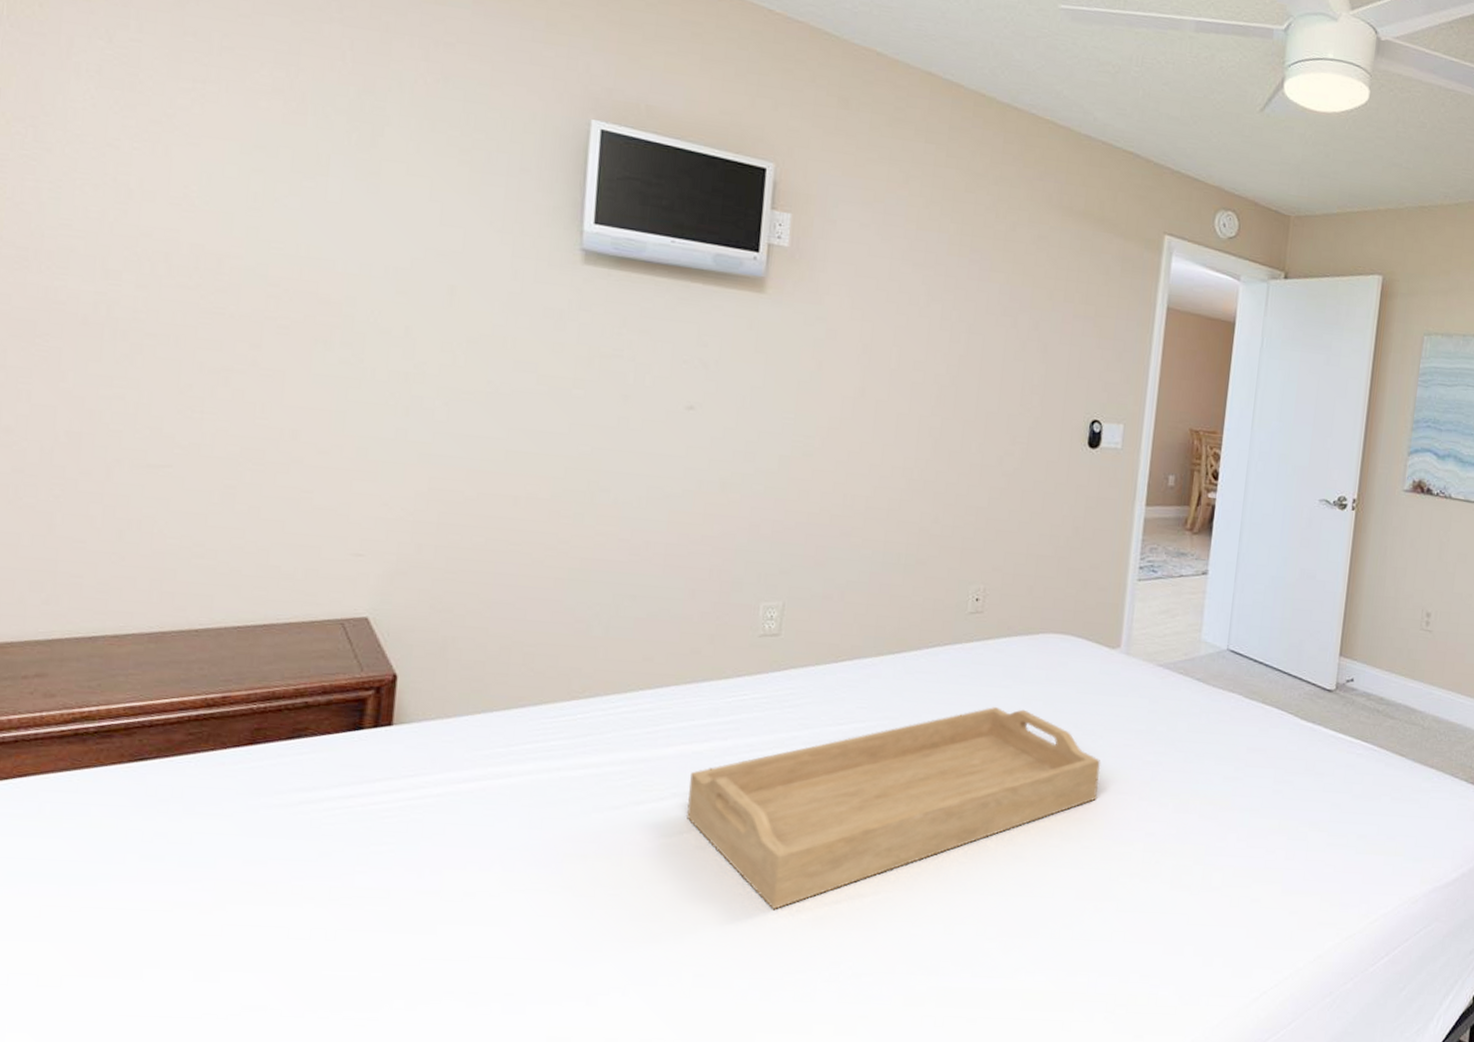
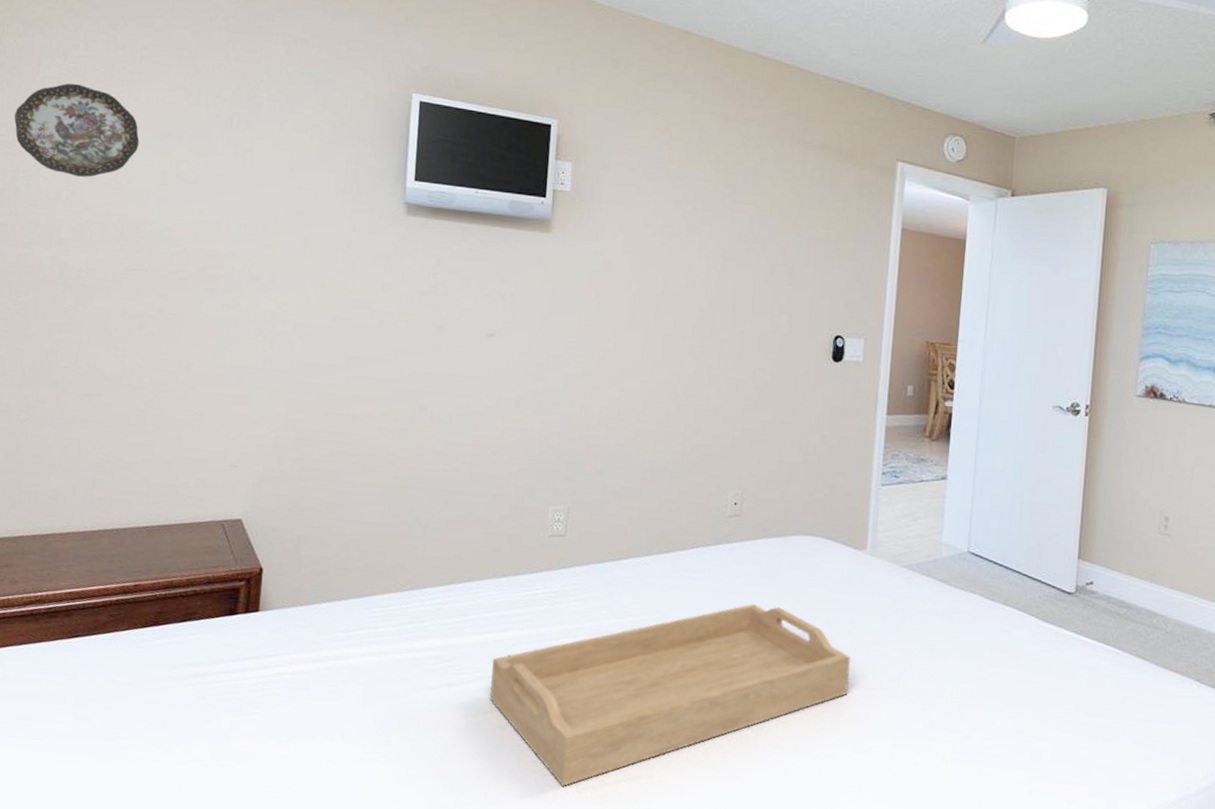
decorative plate: none [34,73,220,195] -> present [14,83,139,177]

